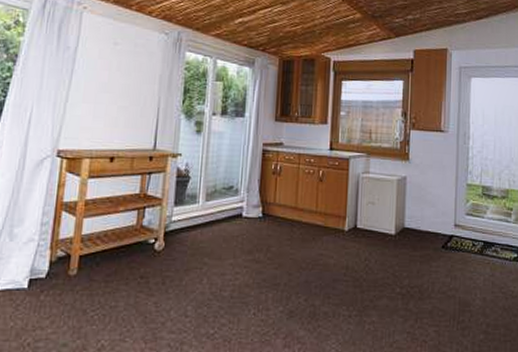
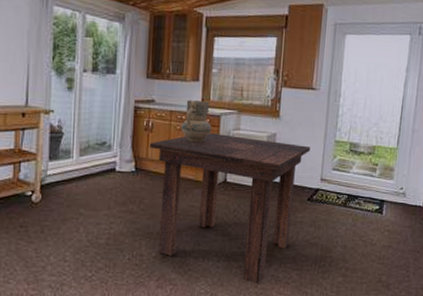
dining table: none [277,176,442,343] -> present [149,132,311,284]
ceramic jug: none [309,143,340,186] -> present [181,100,212,142]

